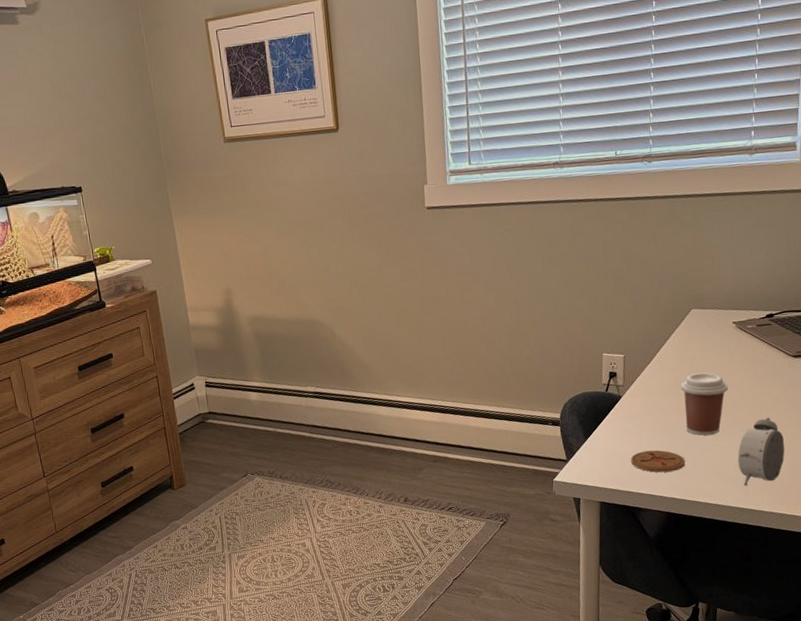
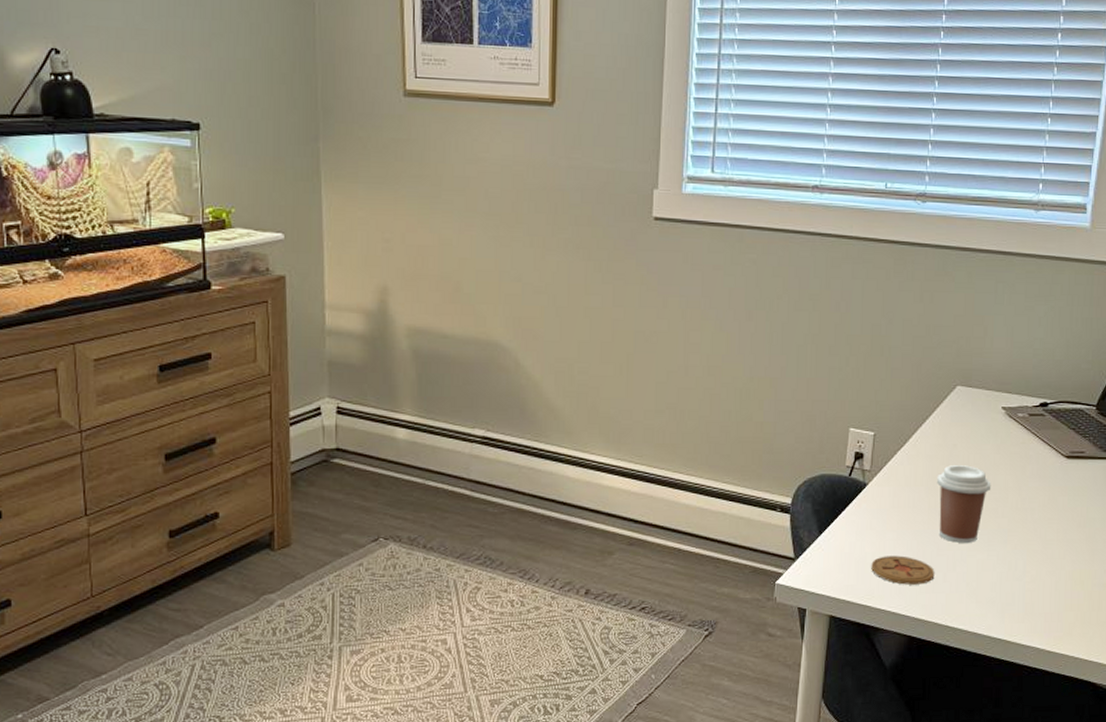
alarm clock: present [737,418,785,486] -> none [995,528,1050,611]

